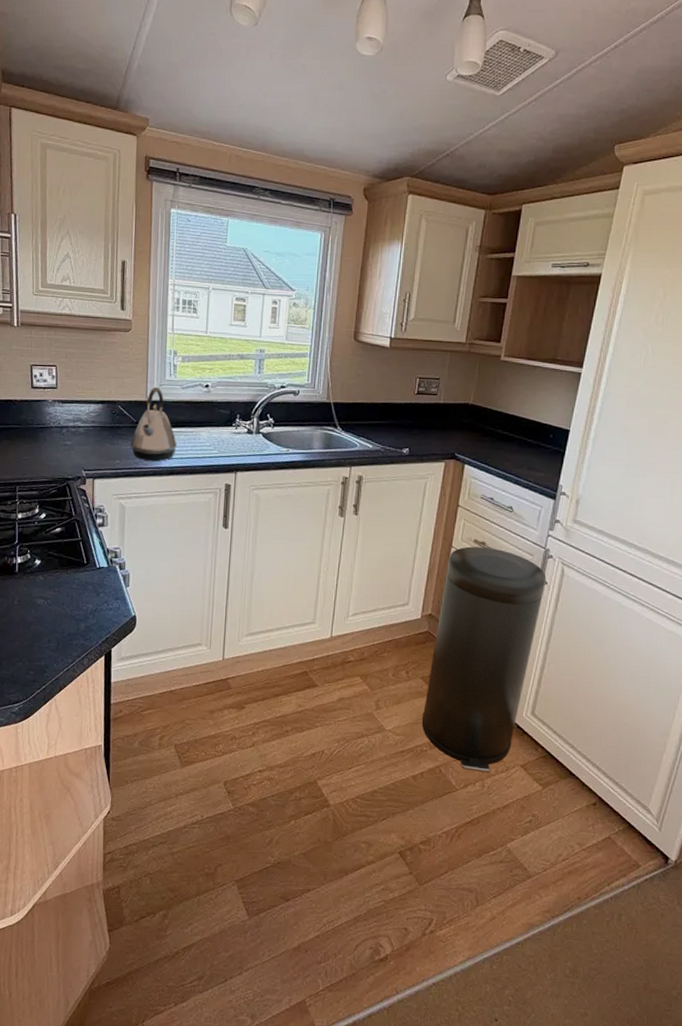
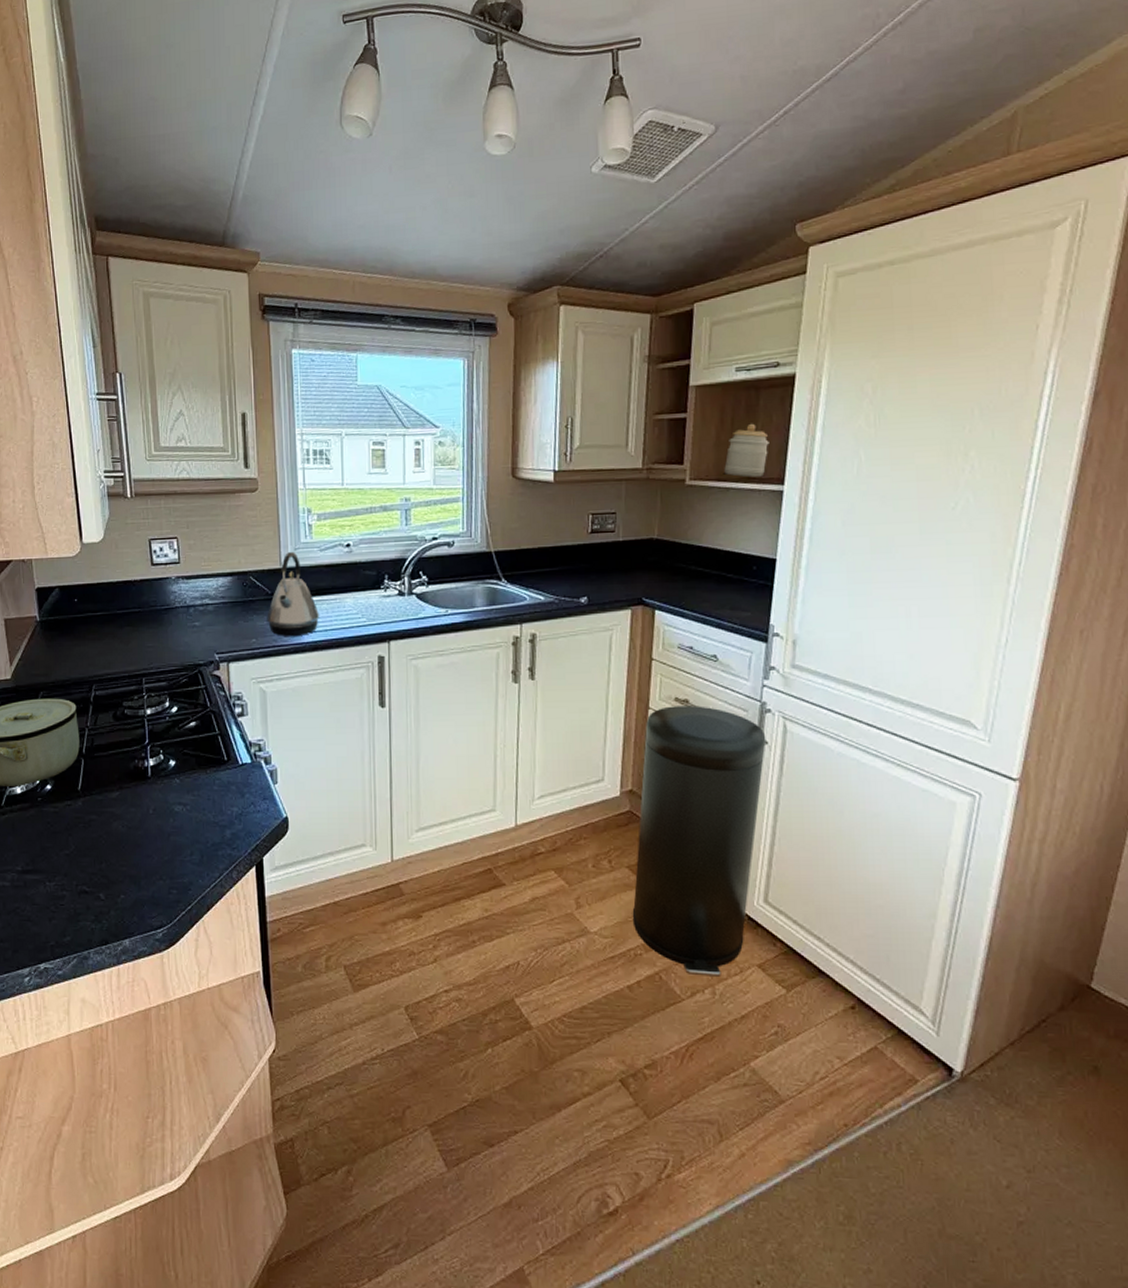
jar: none [534,313,574,359] -> present [724,423,769,478]

